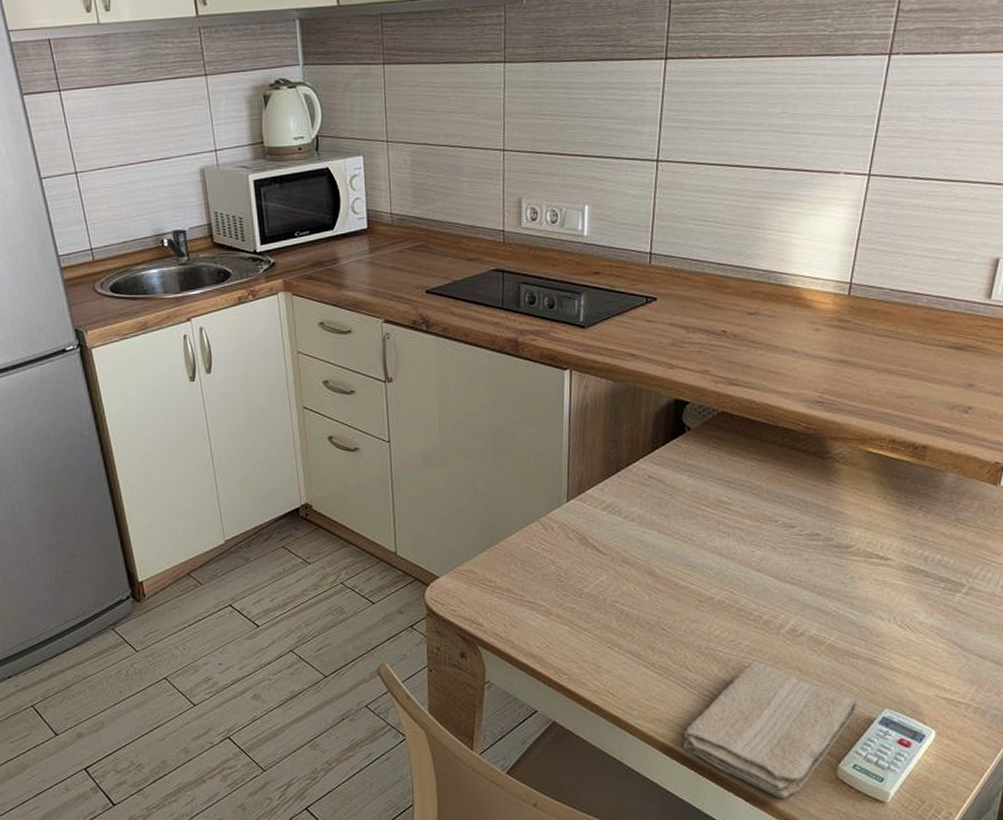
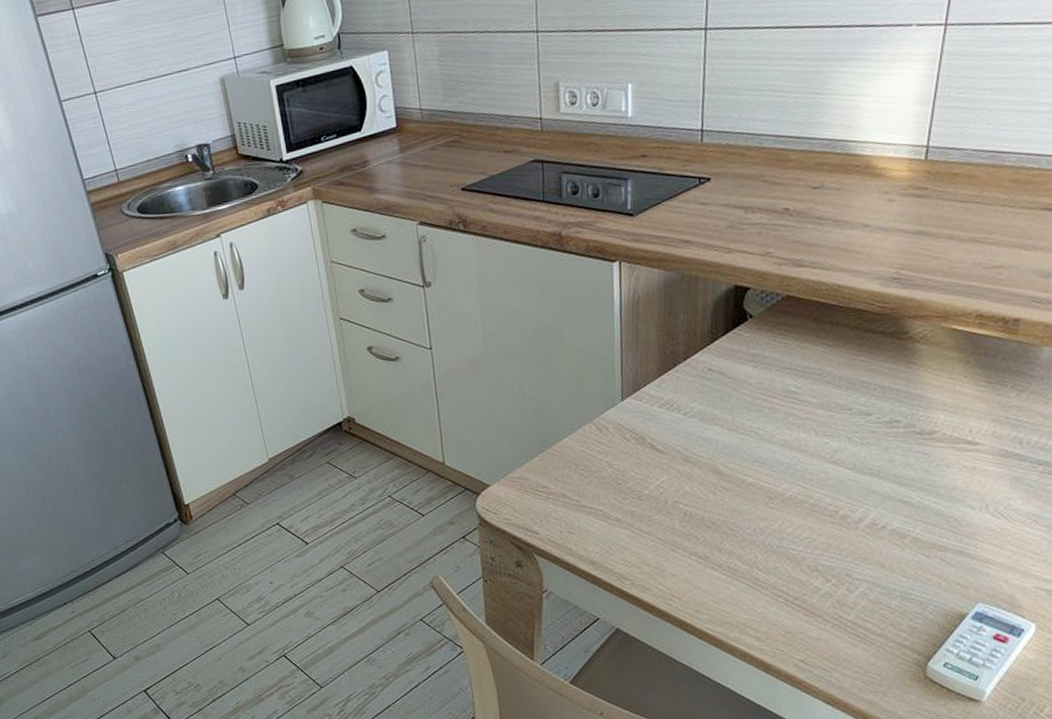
washcloth: present [682,662,857,798] -> none [755,559,946,700]

